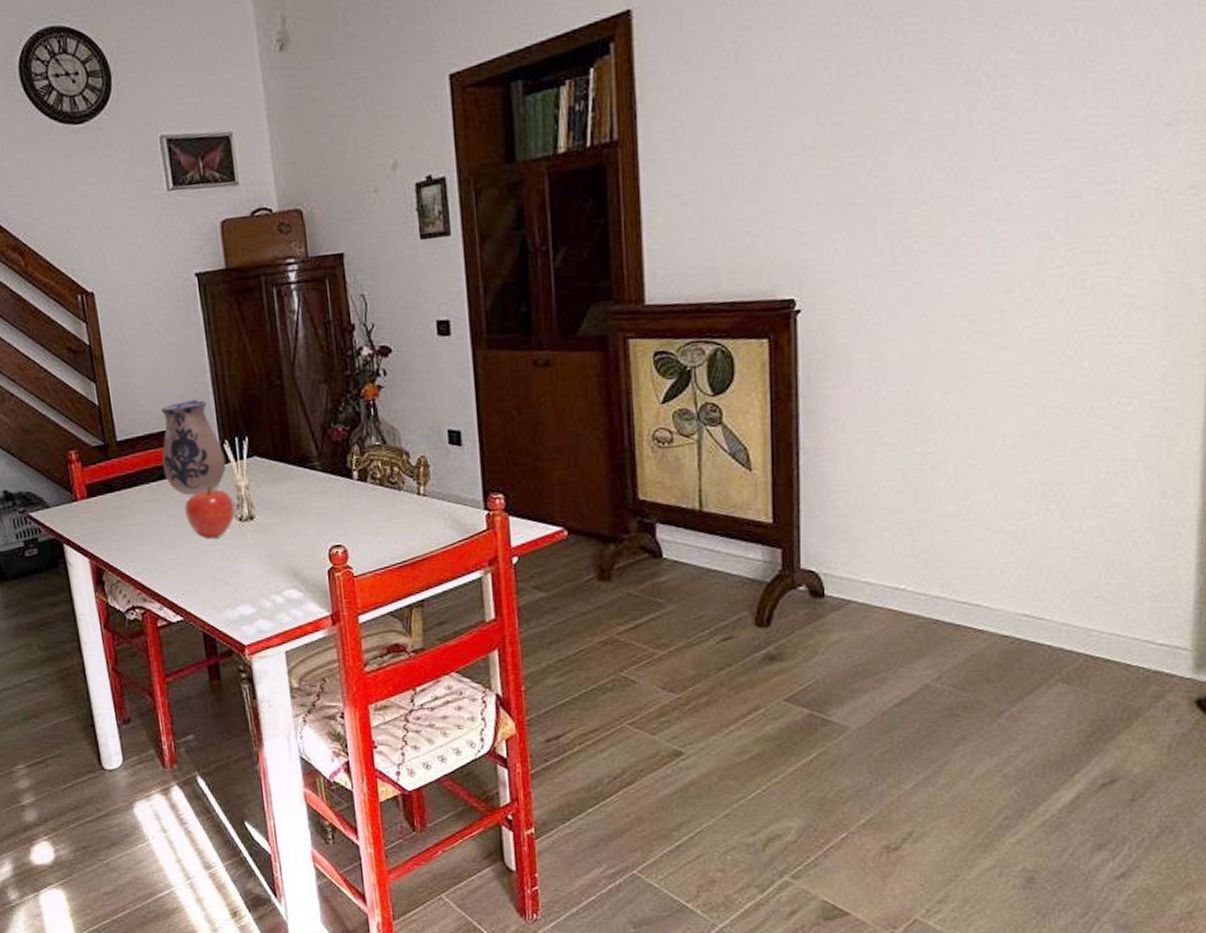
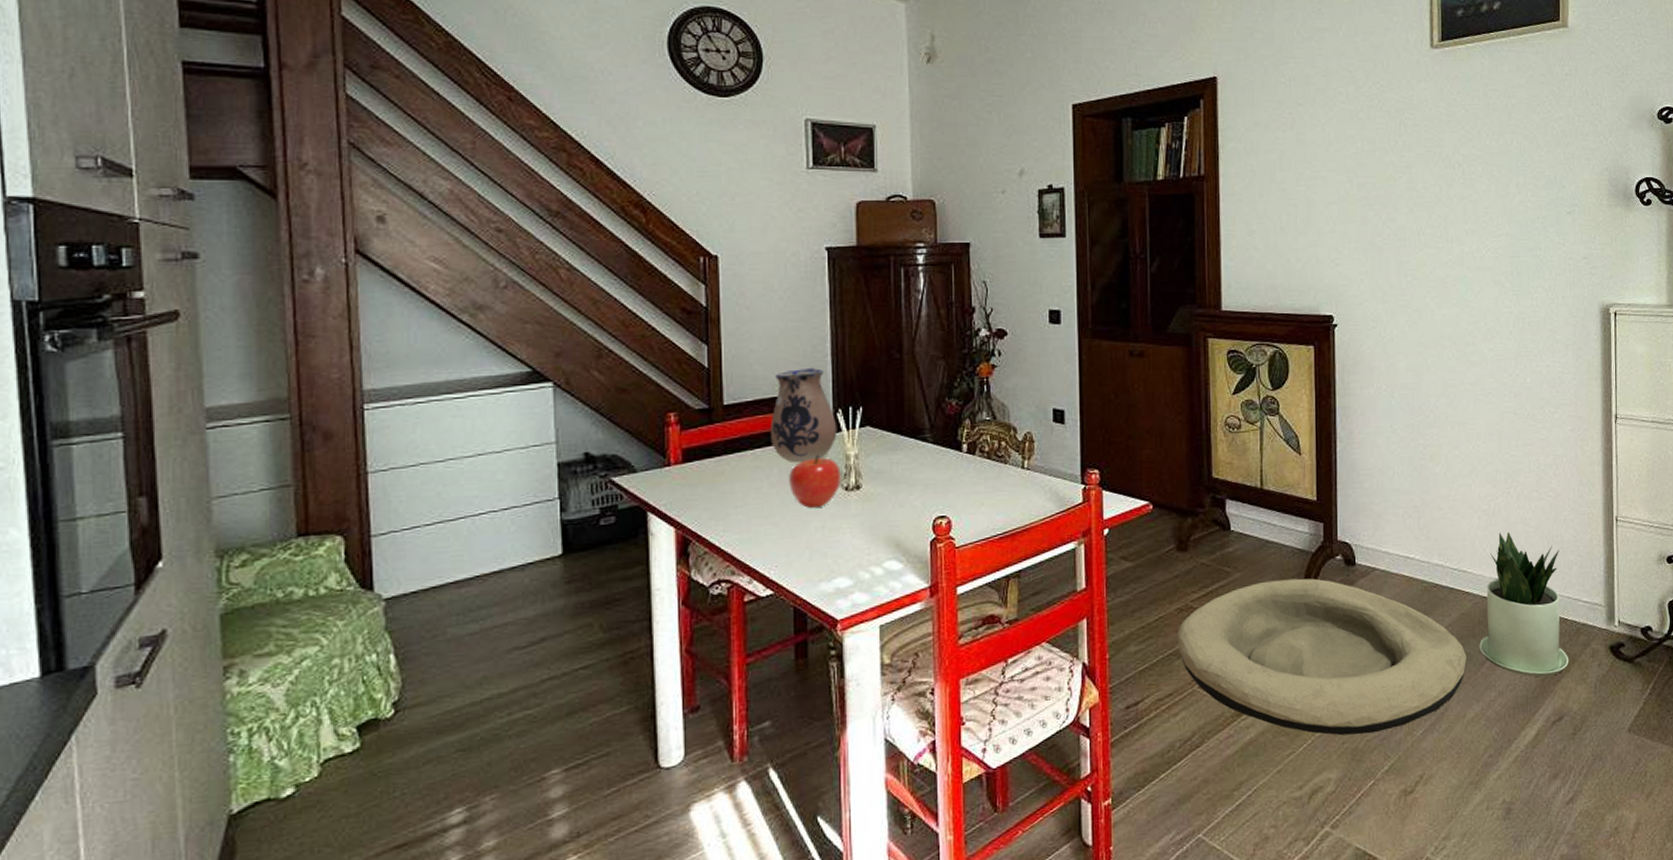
dog bed: none [602,611,977,784] -> present [1178,578,1466,736]
planter: none [996,557,1131,733] -> present [1479,531,1569,677]

